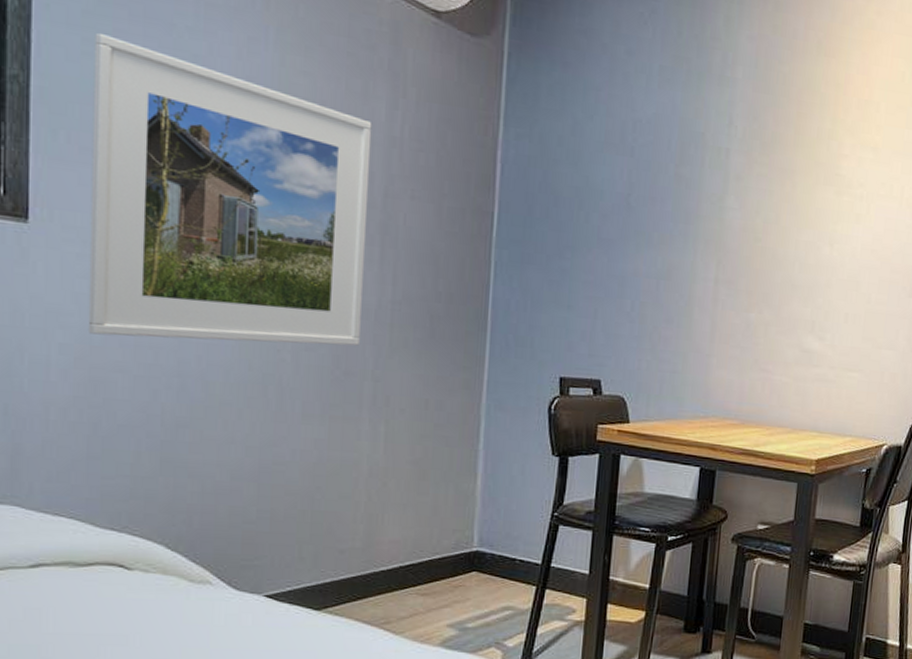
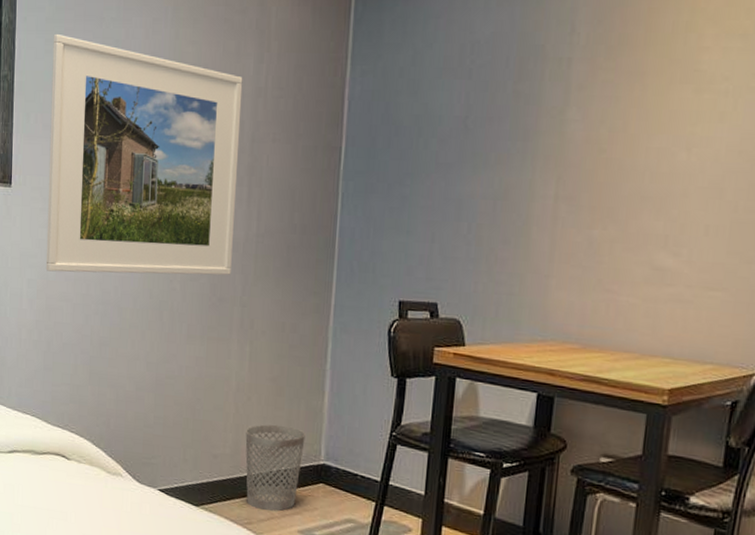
wastebasket: none [380,511,455,606] -> present [245,424,305,511]

